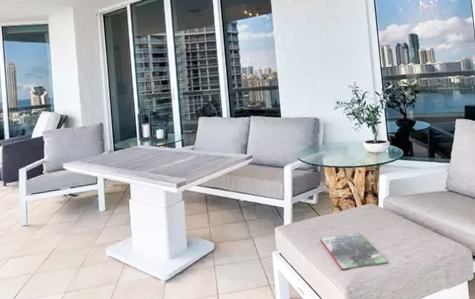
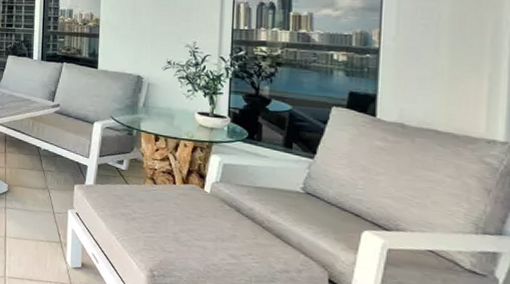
magazine: present [319,232,389,270] -> none [124,208,207,258]

